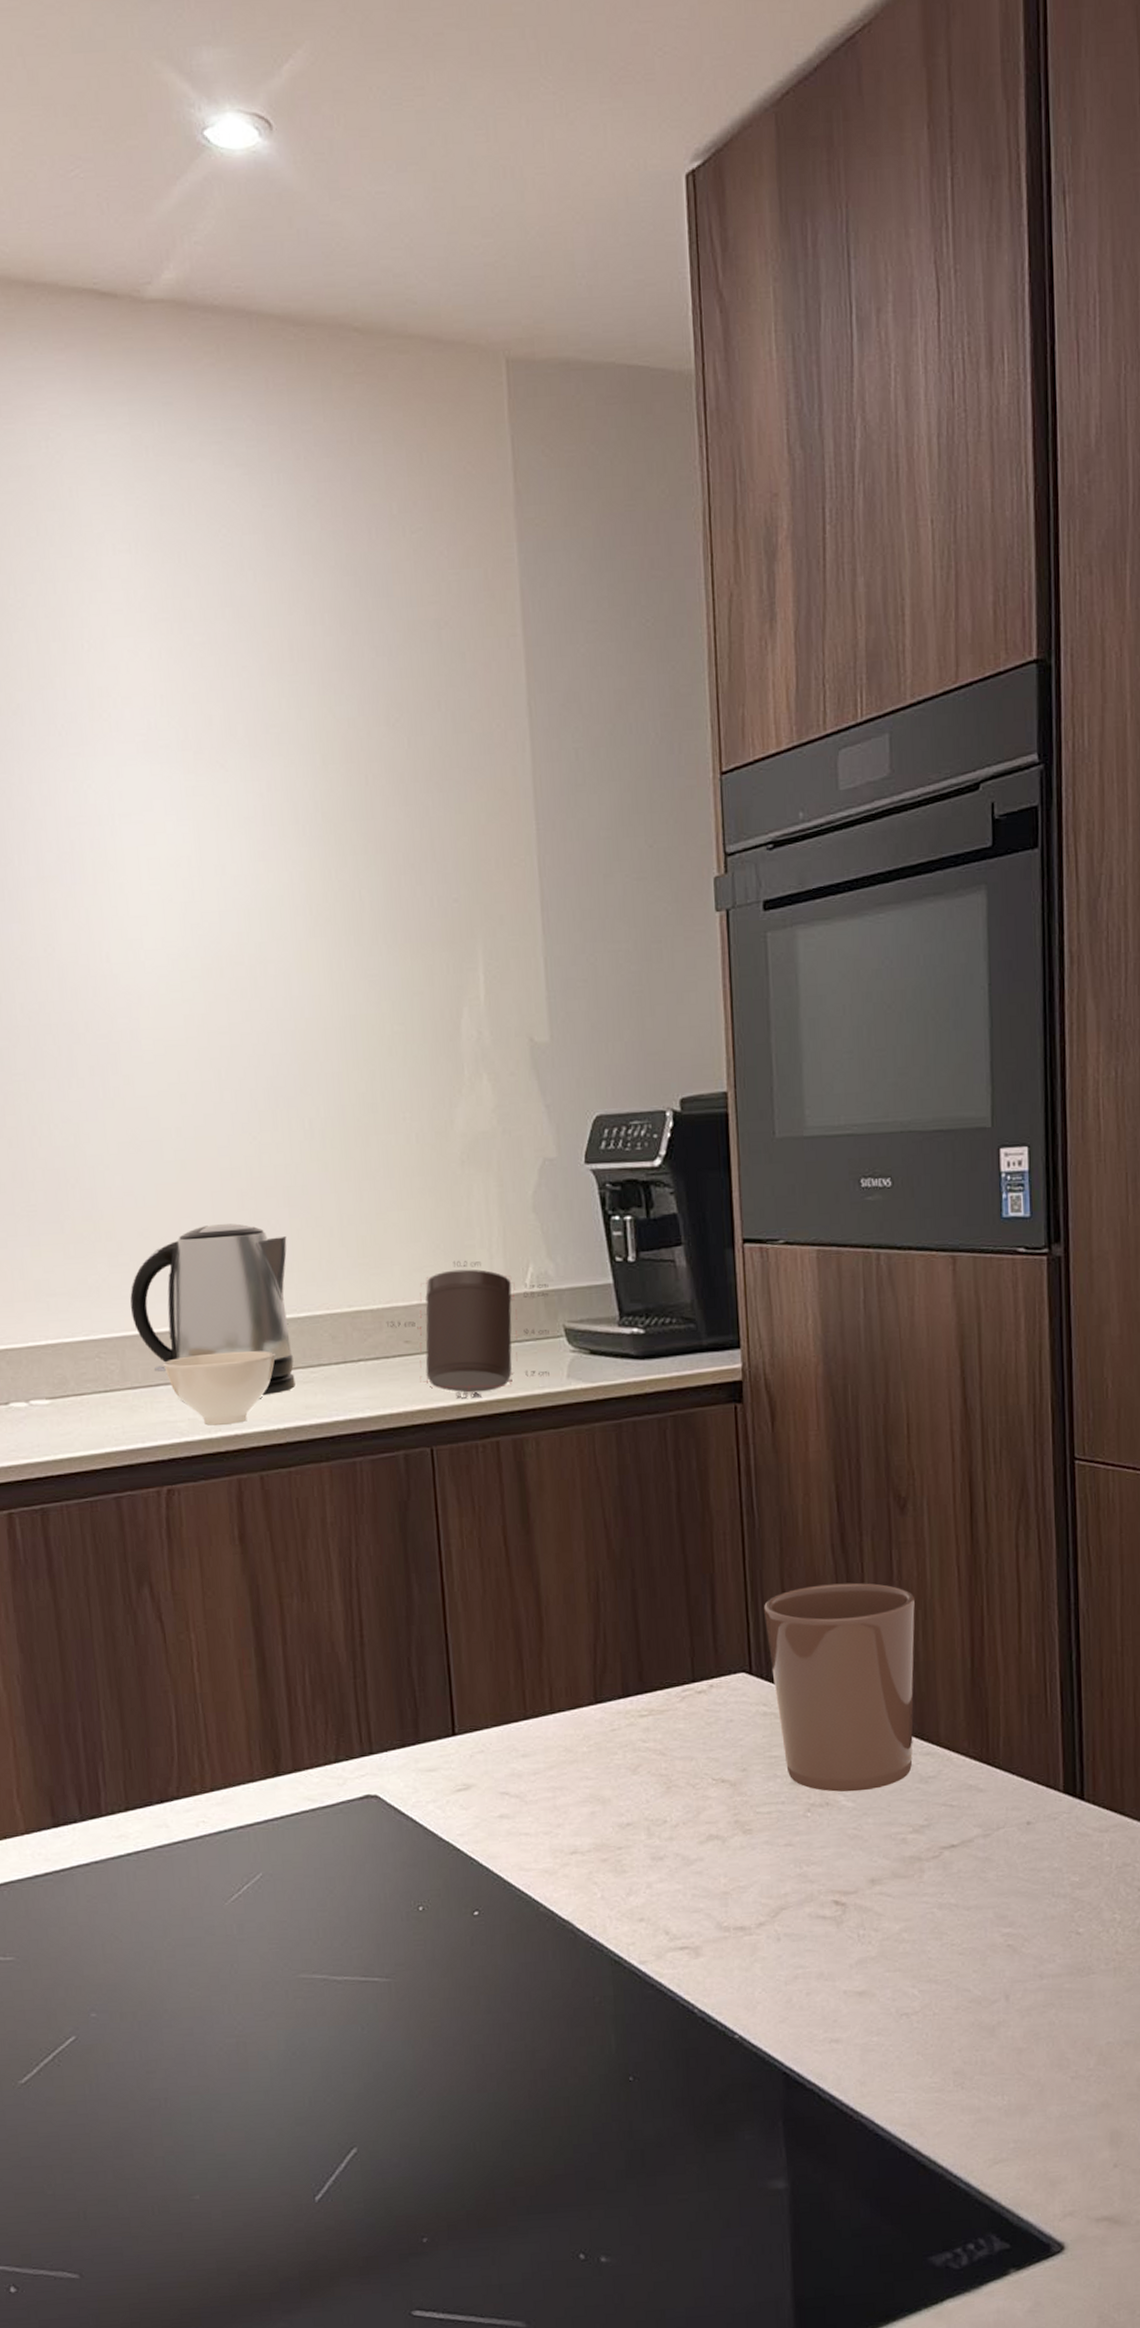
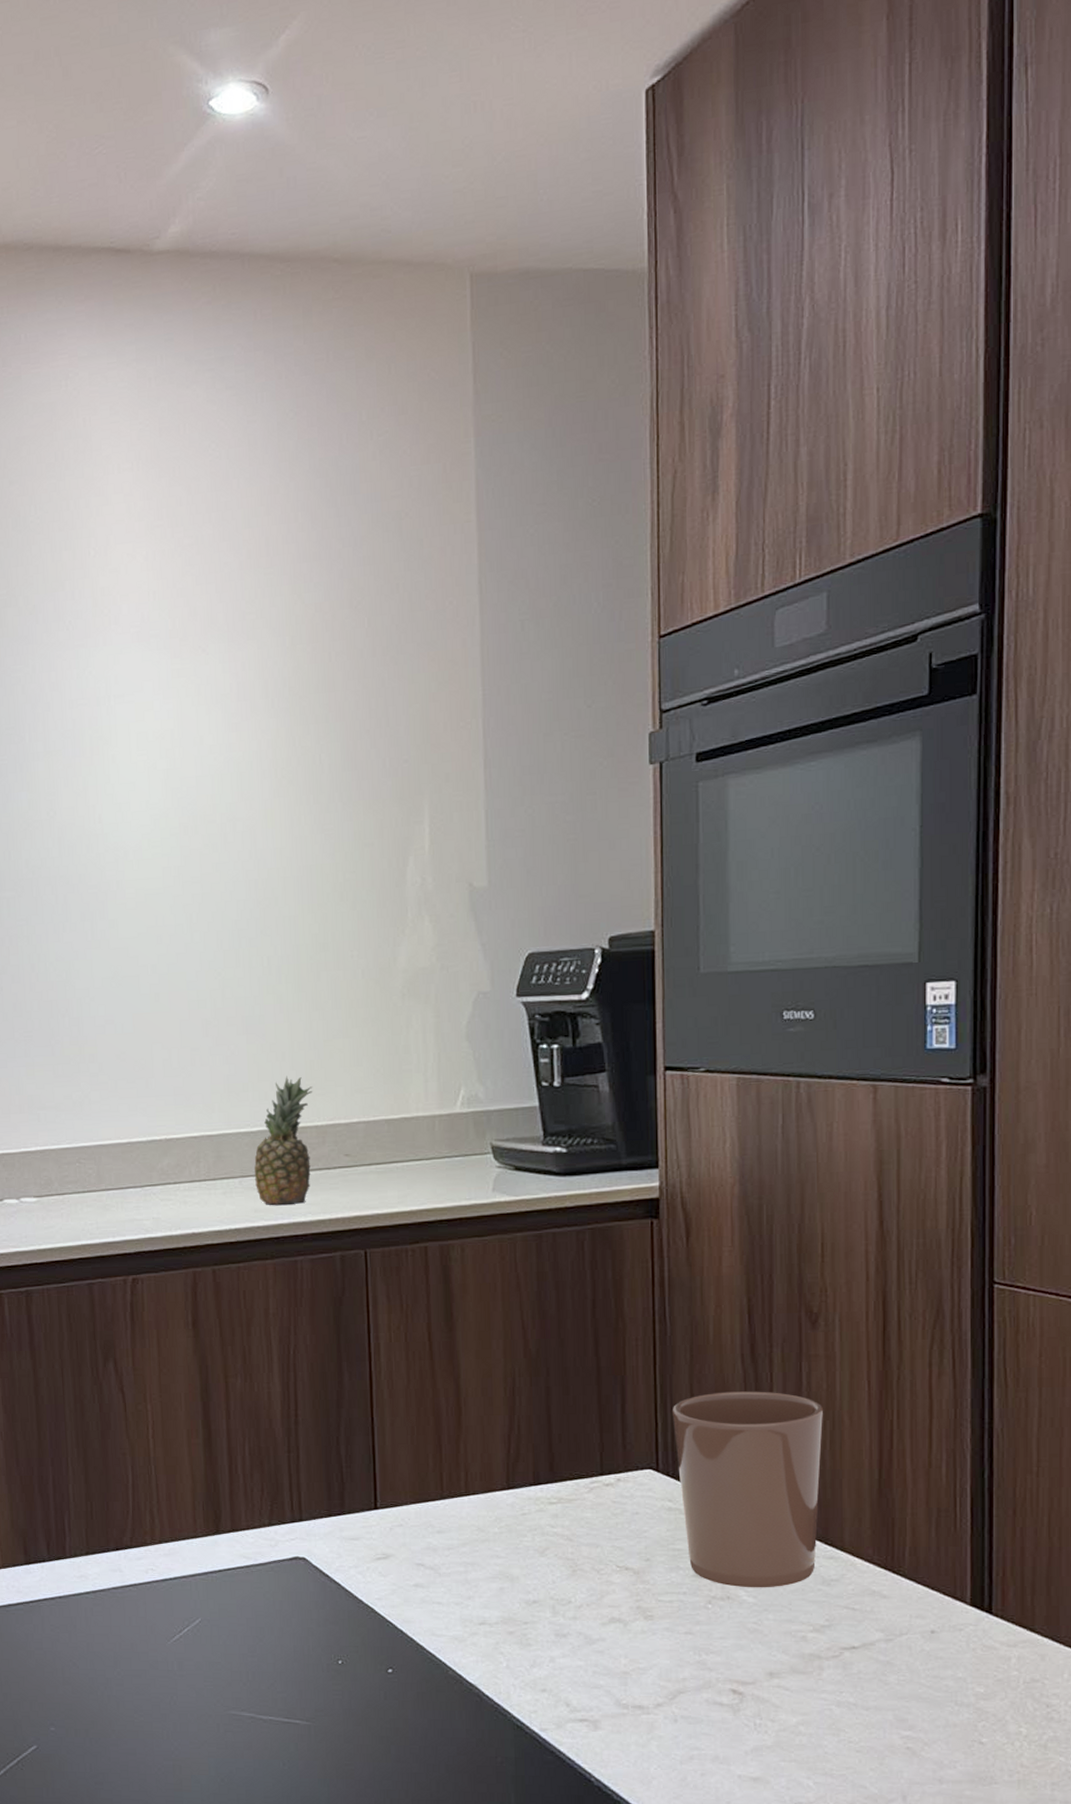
kettle: present [130,1223,295,1395] -> none [107,1048,246,1199]
bowl: present [162,1350,275,1426] -> none [132,1159,230,1224]
fruit: none [302,1253,368,1401] -> present [254,1076,313,1206]
canister: present [386,1260,550,1399] -> none [328,1083,479,1207]

